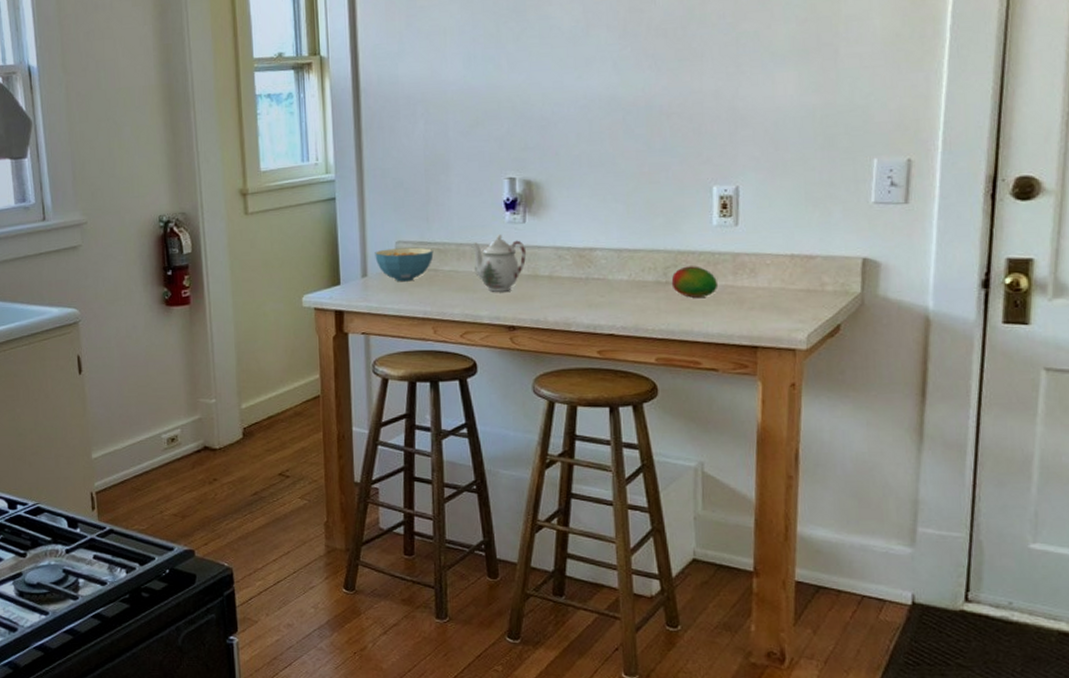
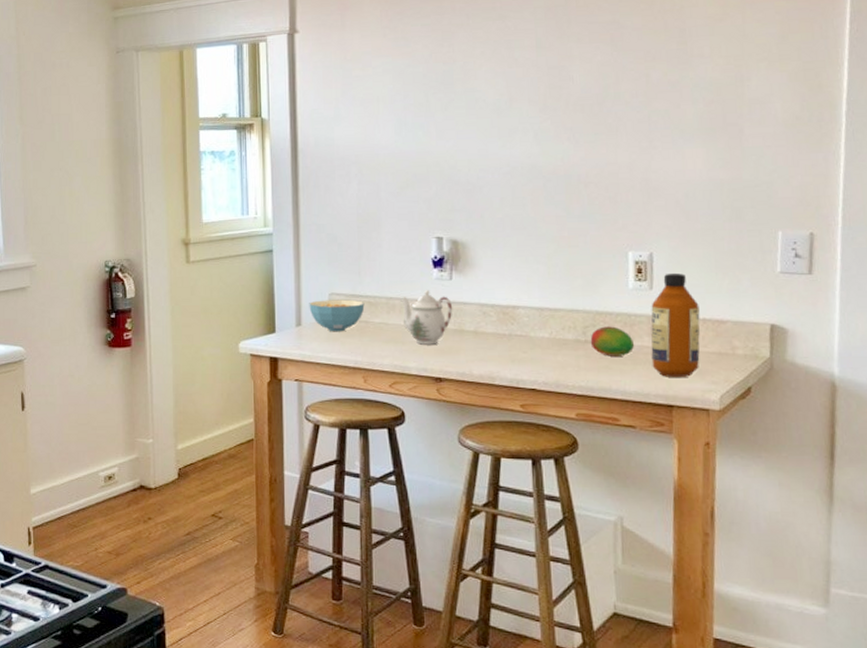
bottle: none [735,207,788,317] -> present [650,272,700,377]

